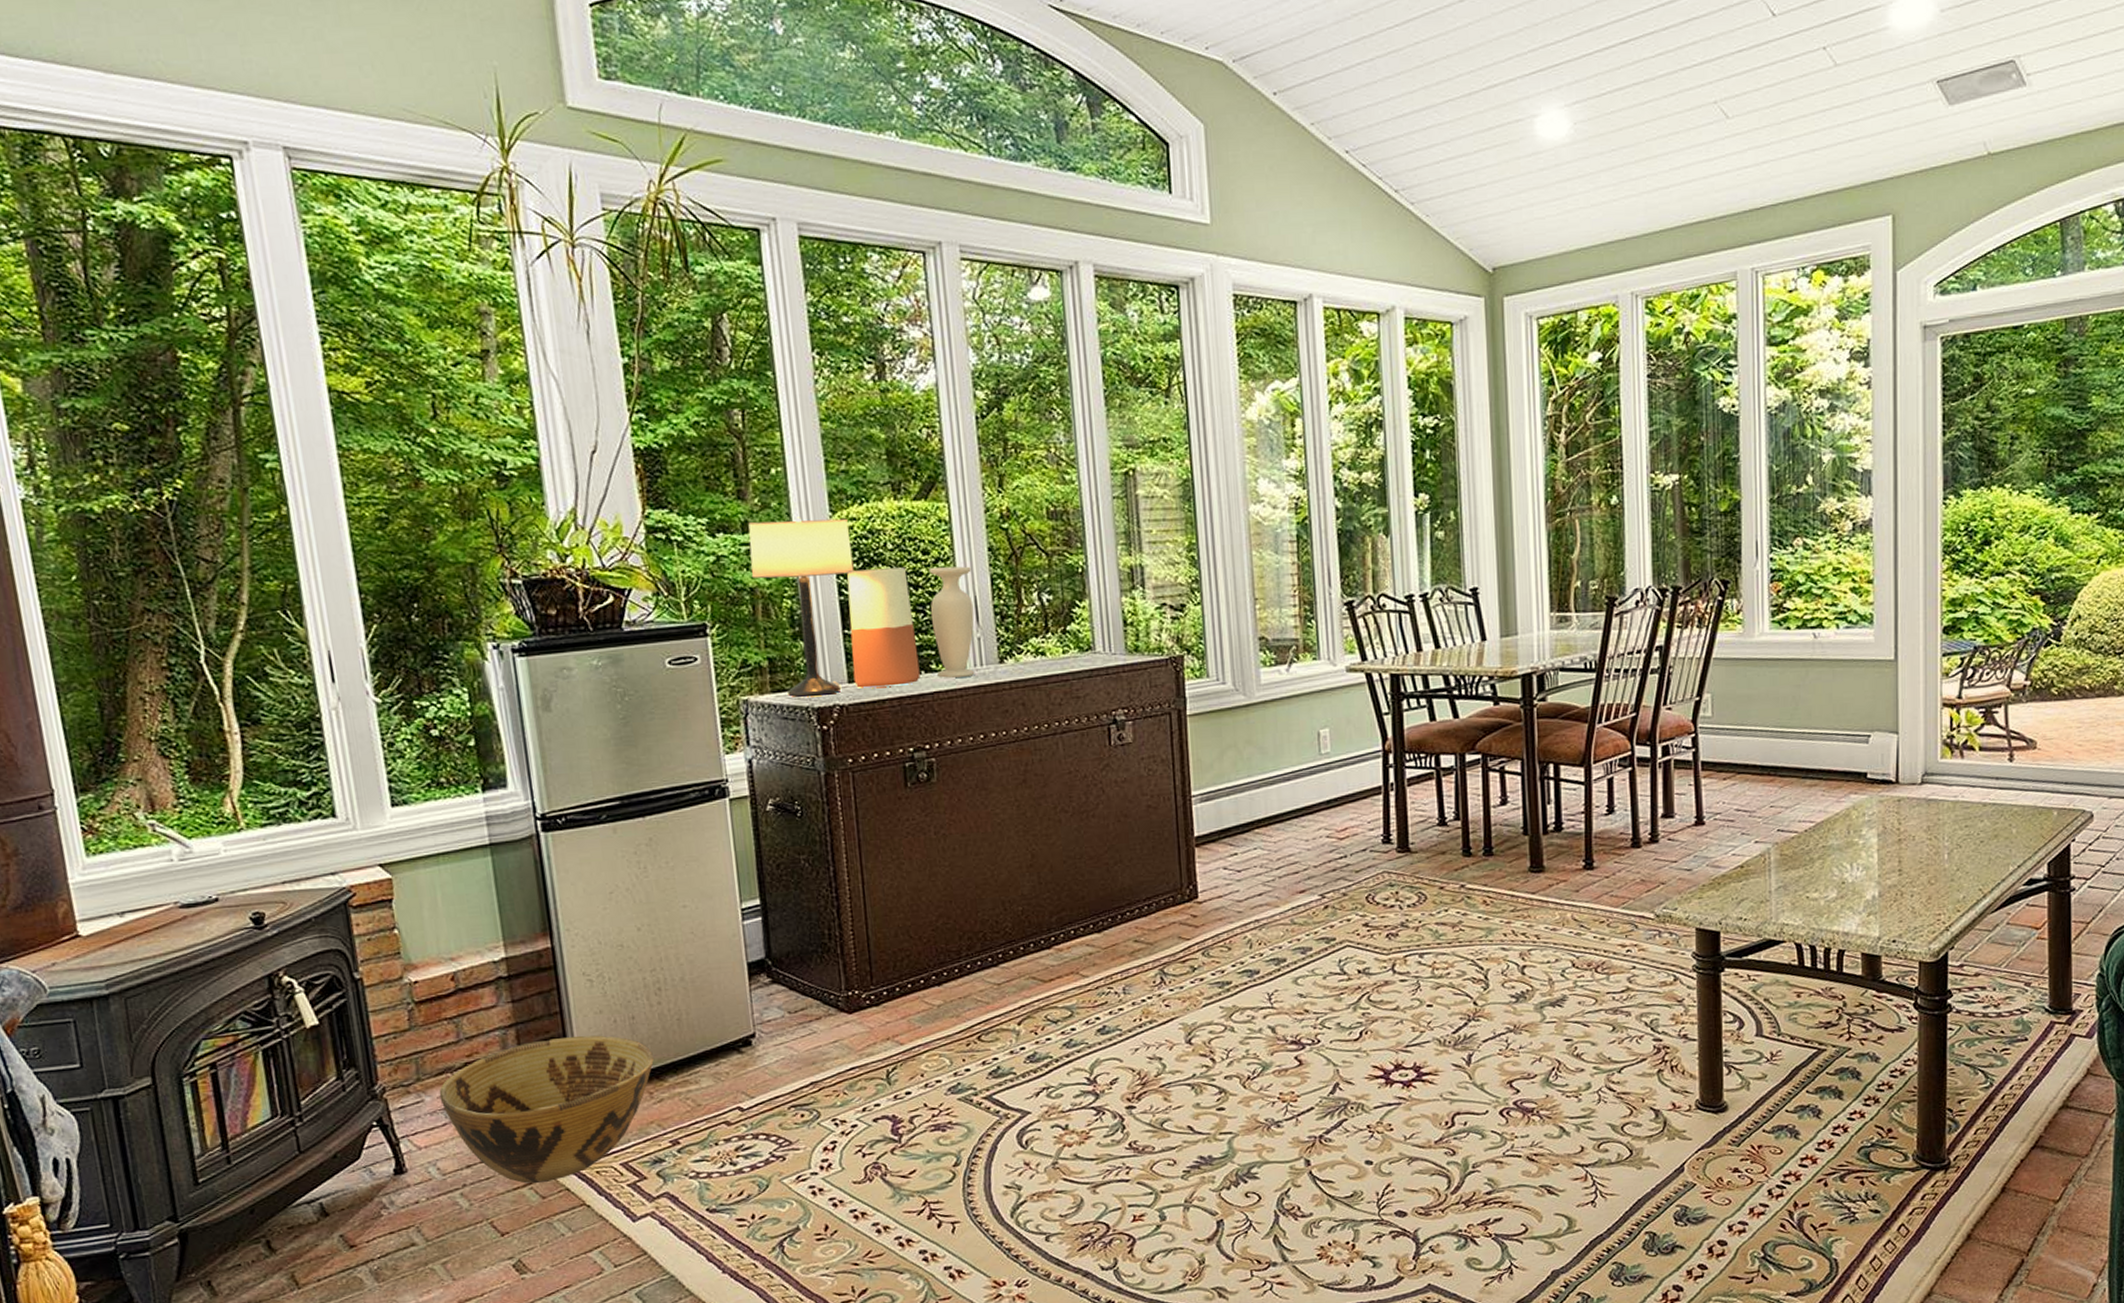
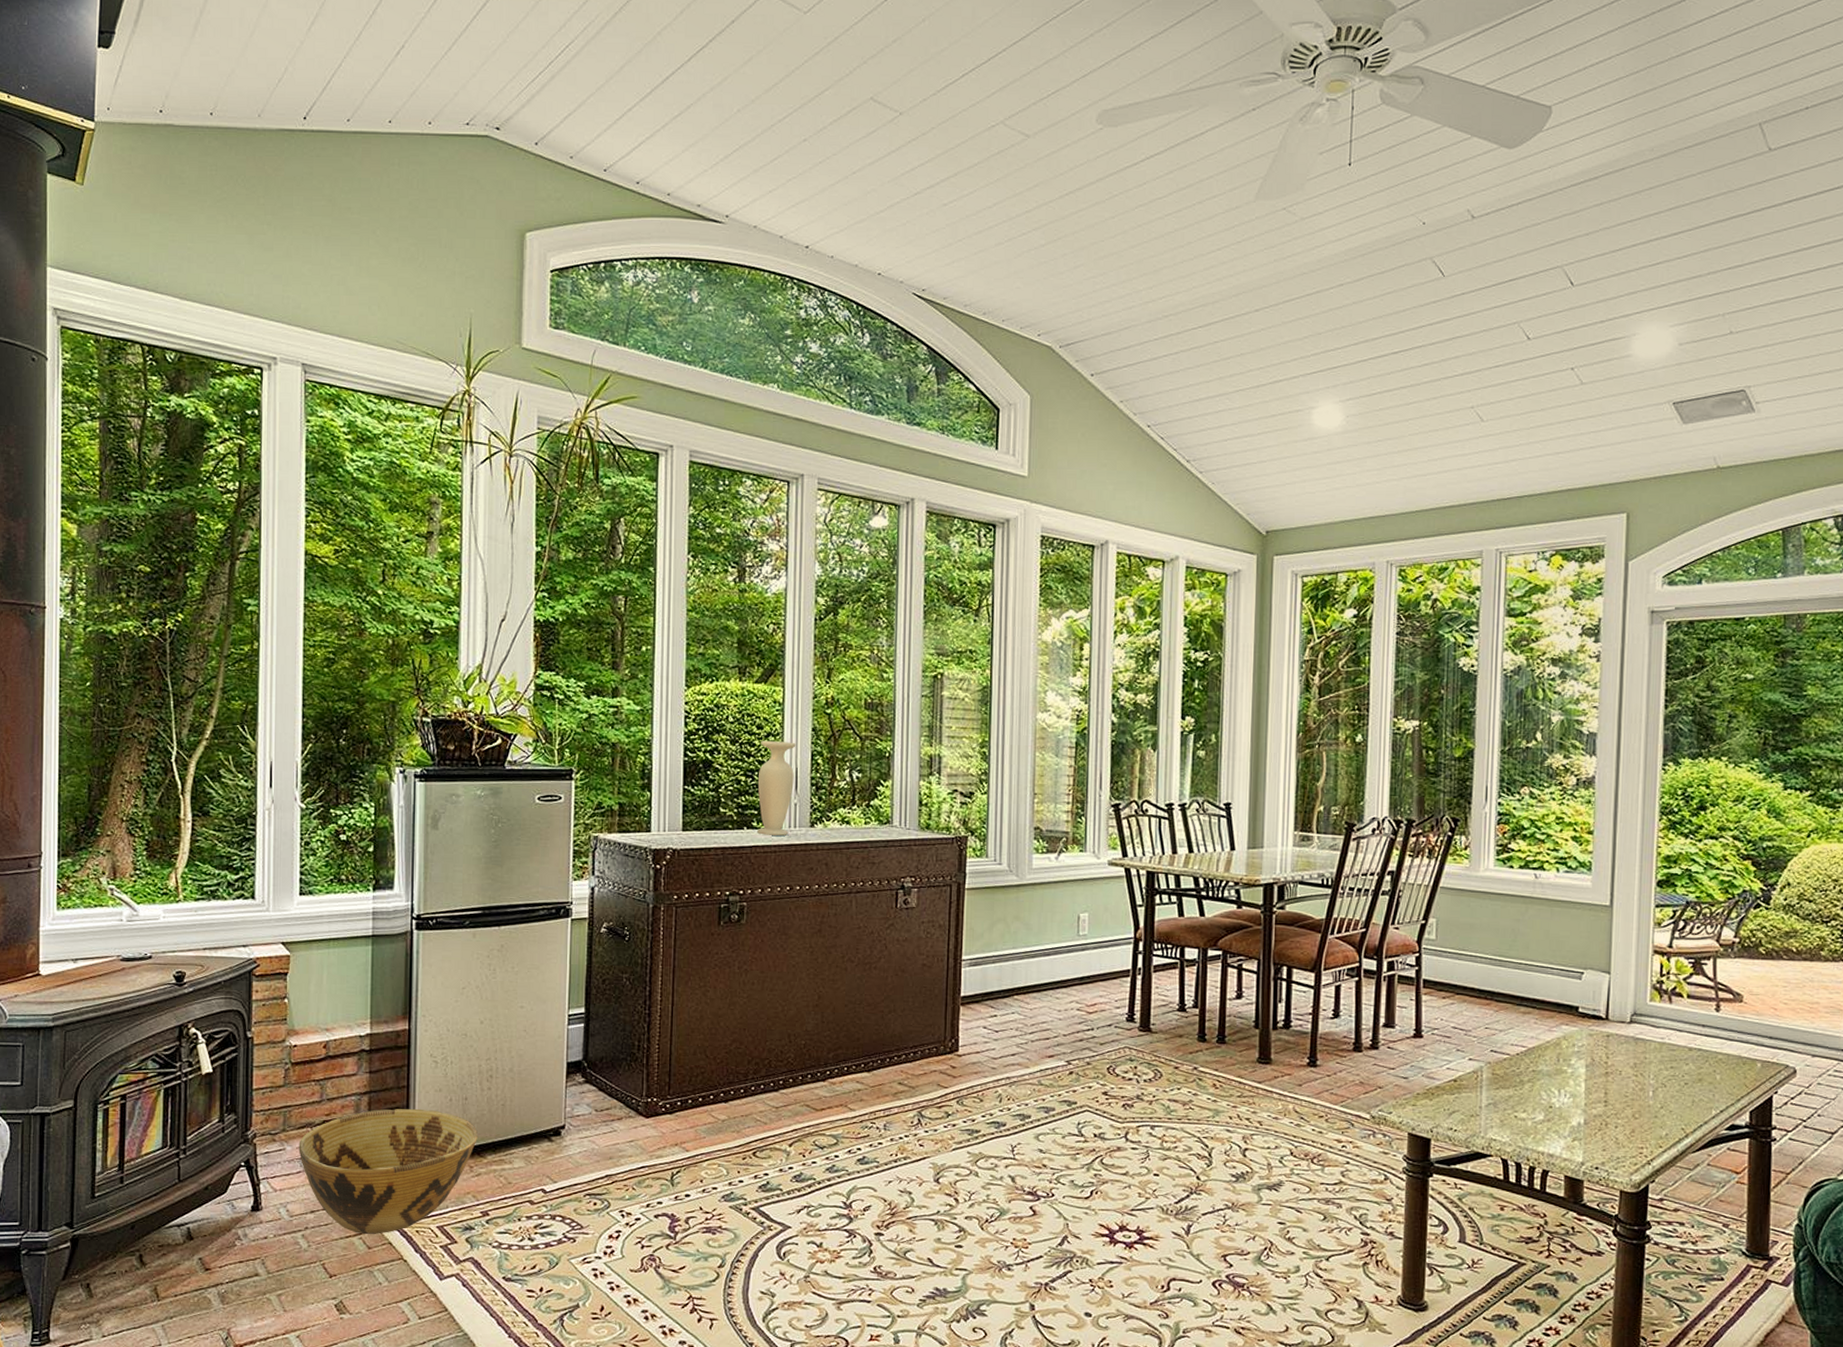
table lamp: present [748,517,854,697] -> none [615,688,700,839]
vase: present [847,567,921,688] -> none [687,737,743,838]

